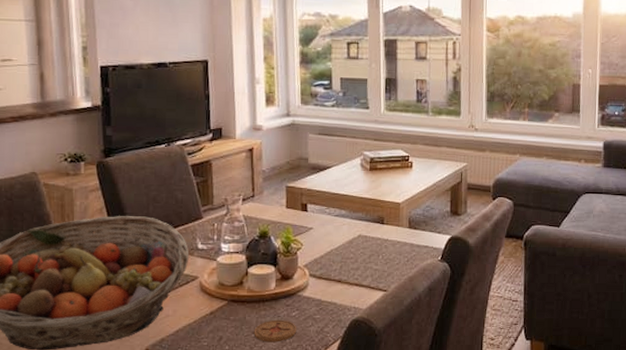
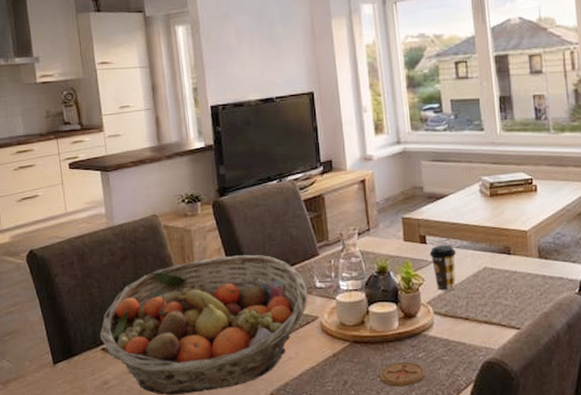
coffee cup: none [309,213,334,255] -> present [429,244,456,291]

